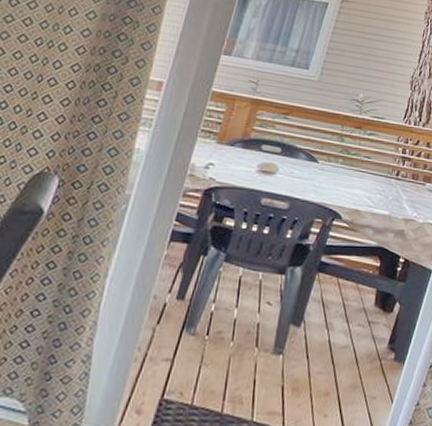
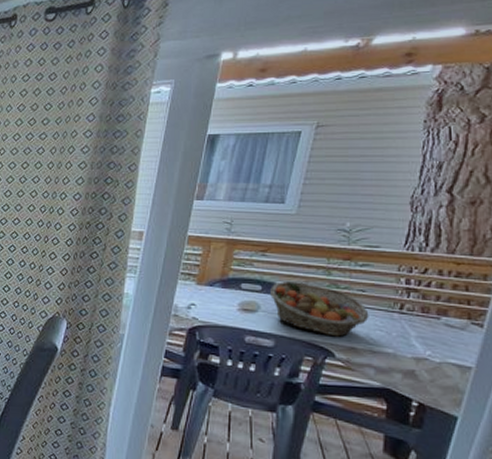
fruit basket: none [289,144,372,200] -> present [270,280,369,337]

